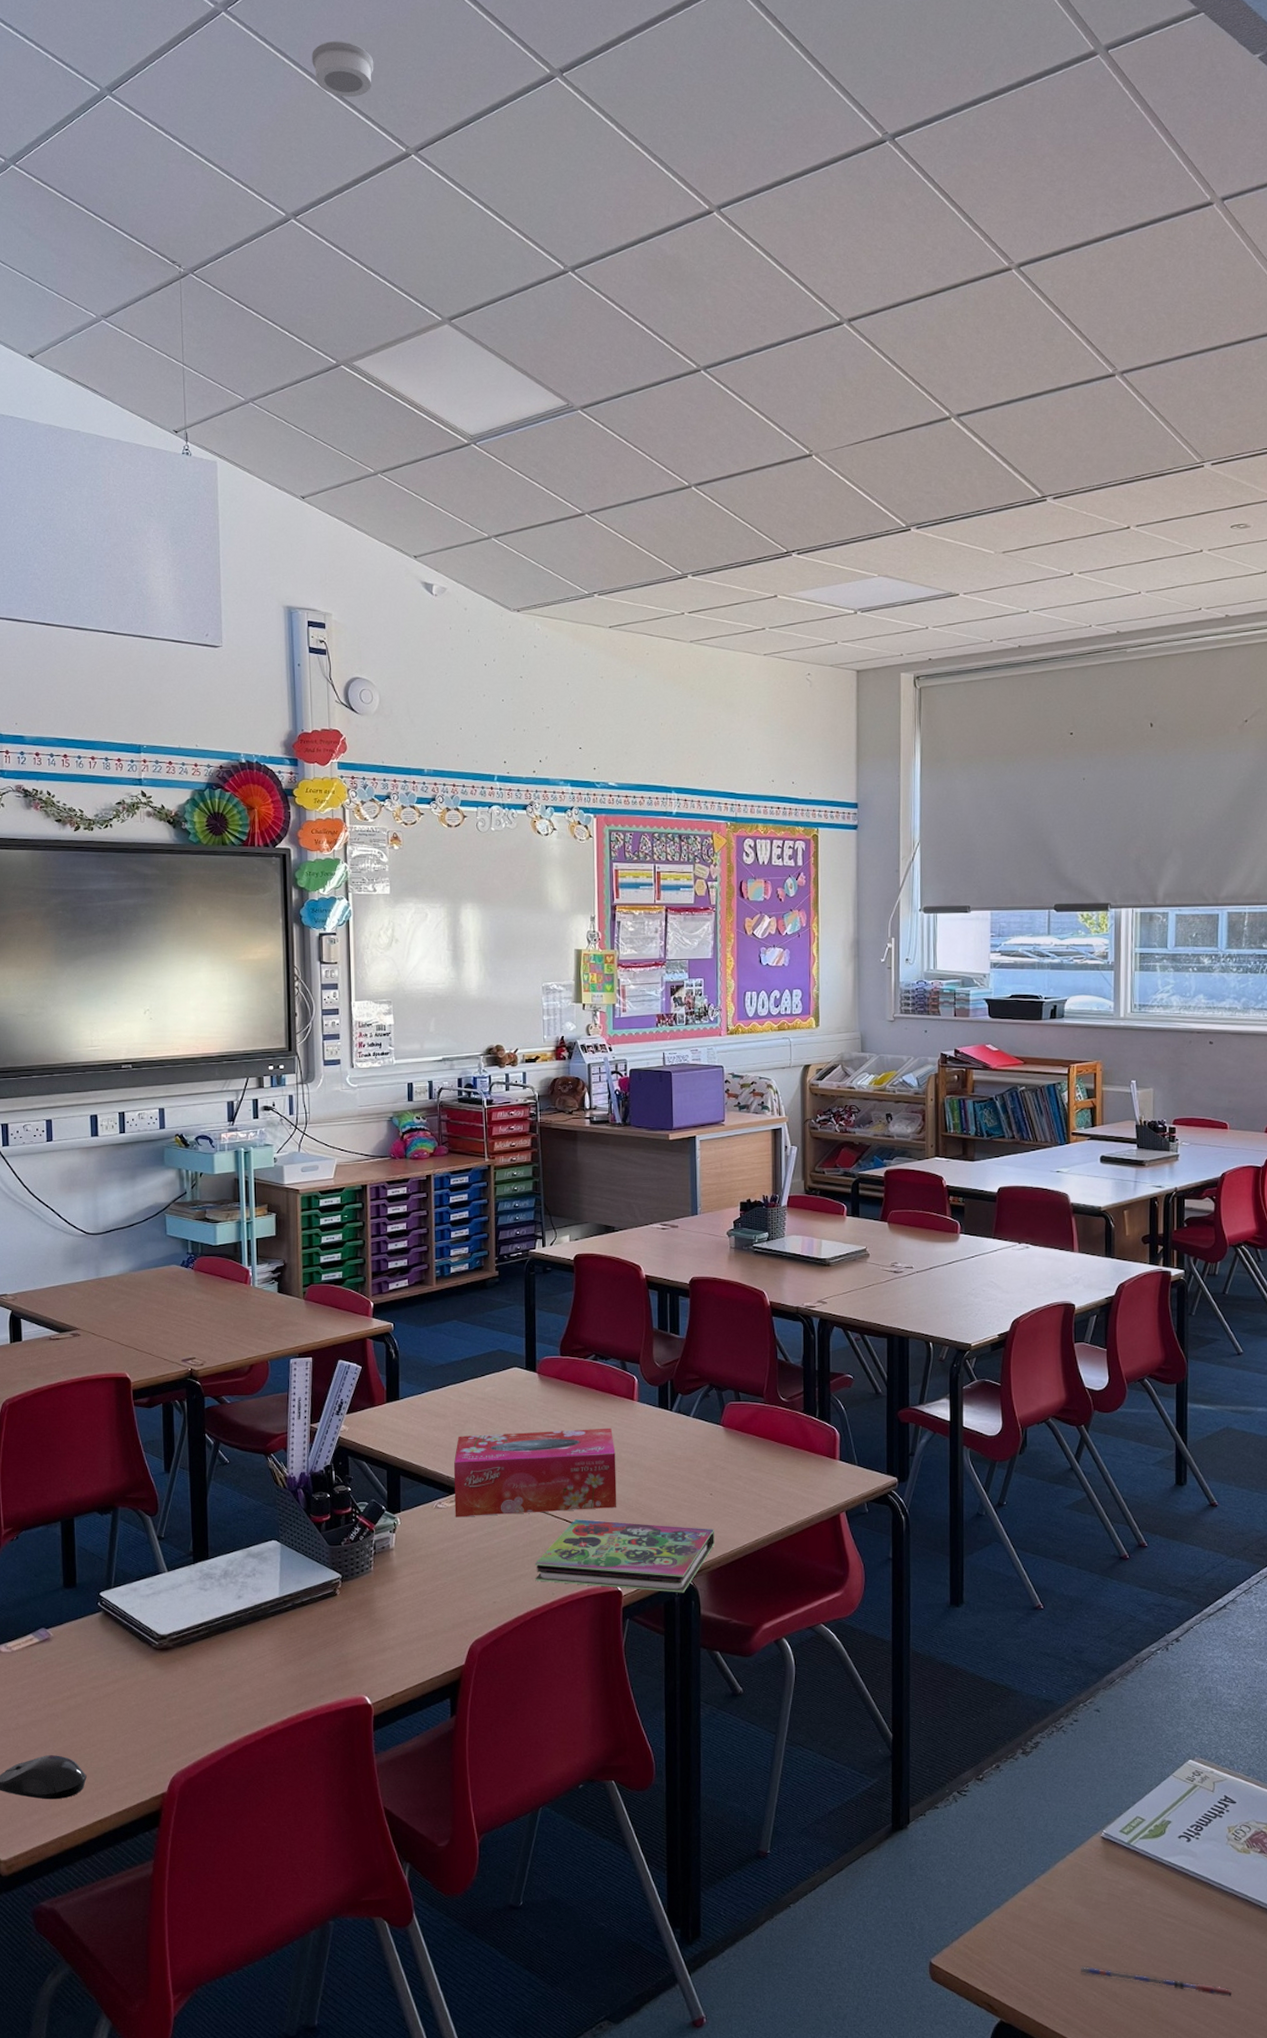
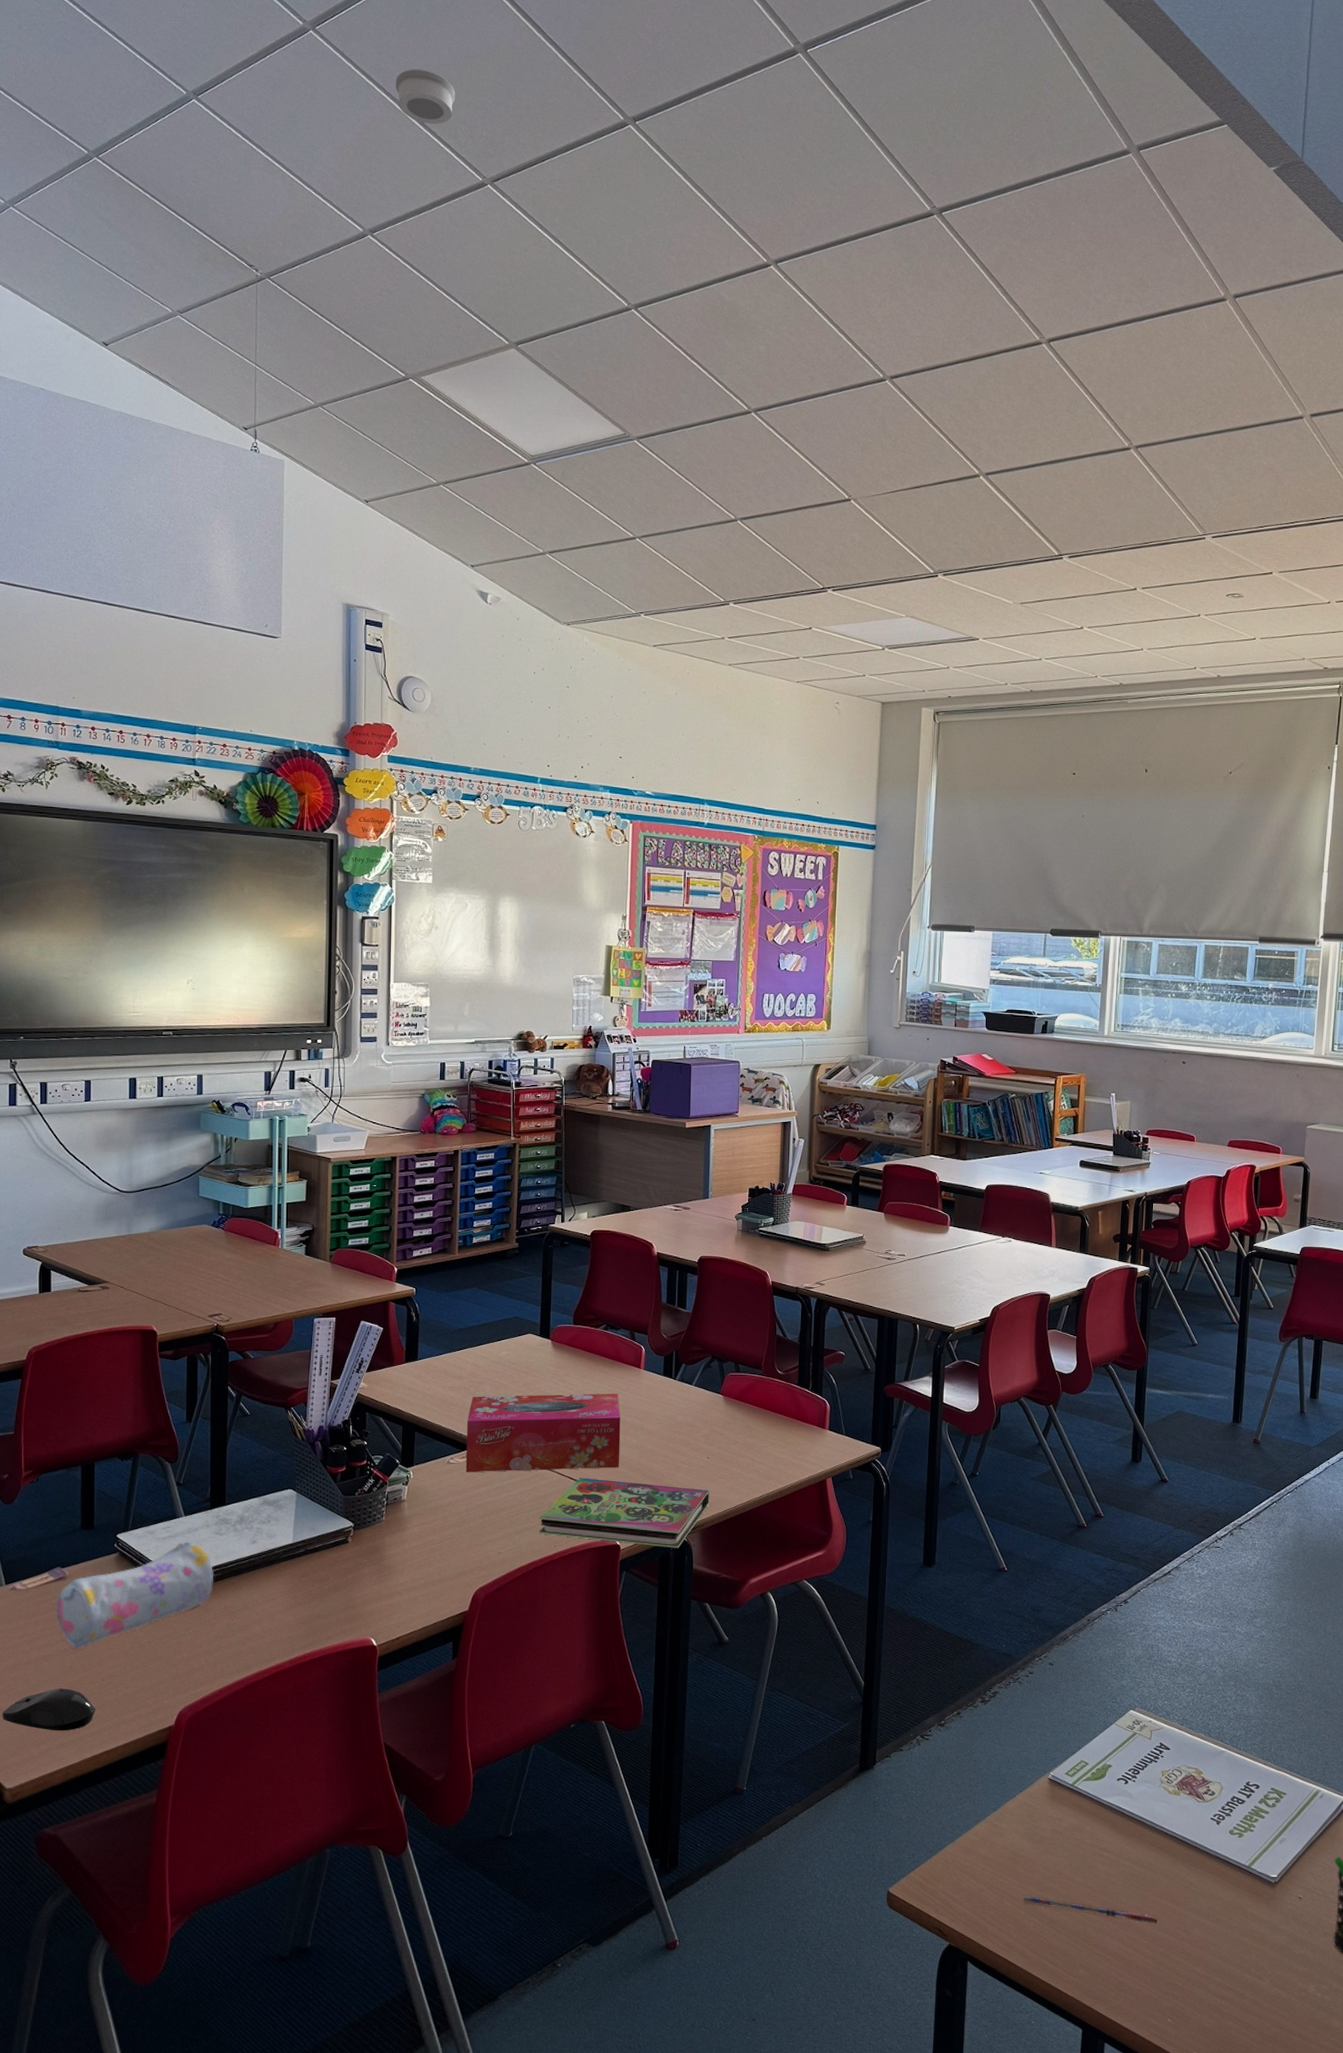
pencil case: none [42,1598,201,1714] -> present [56,1541,214,1649]

